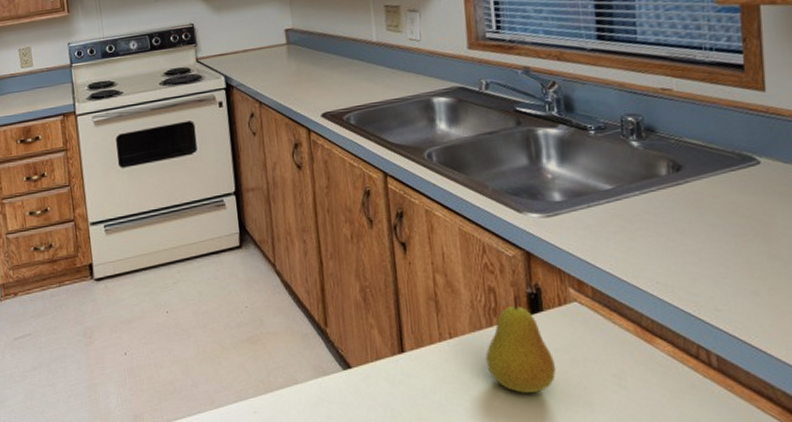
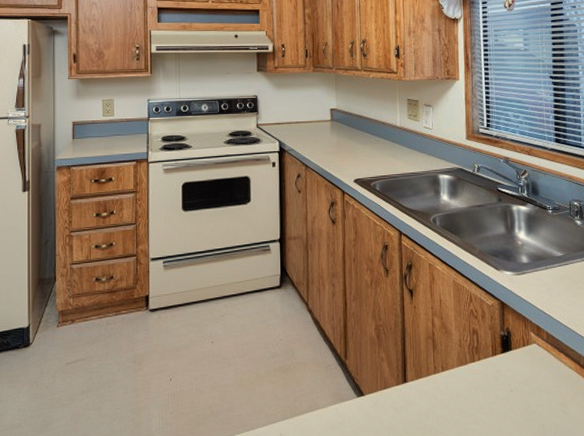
fruit: present [485,295,556,393] -> none [468,336,520,418]

